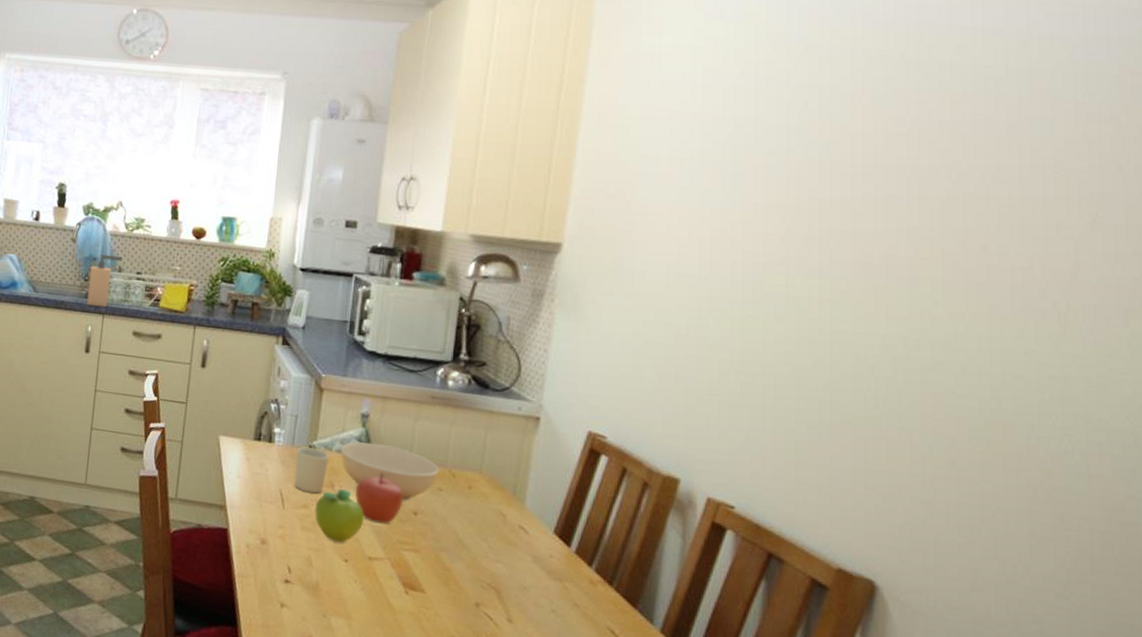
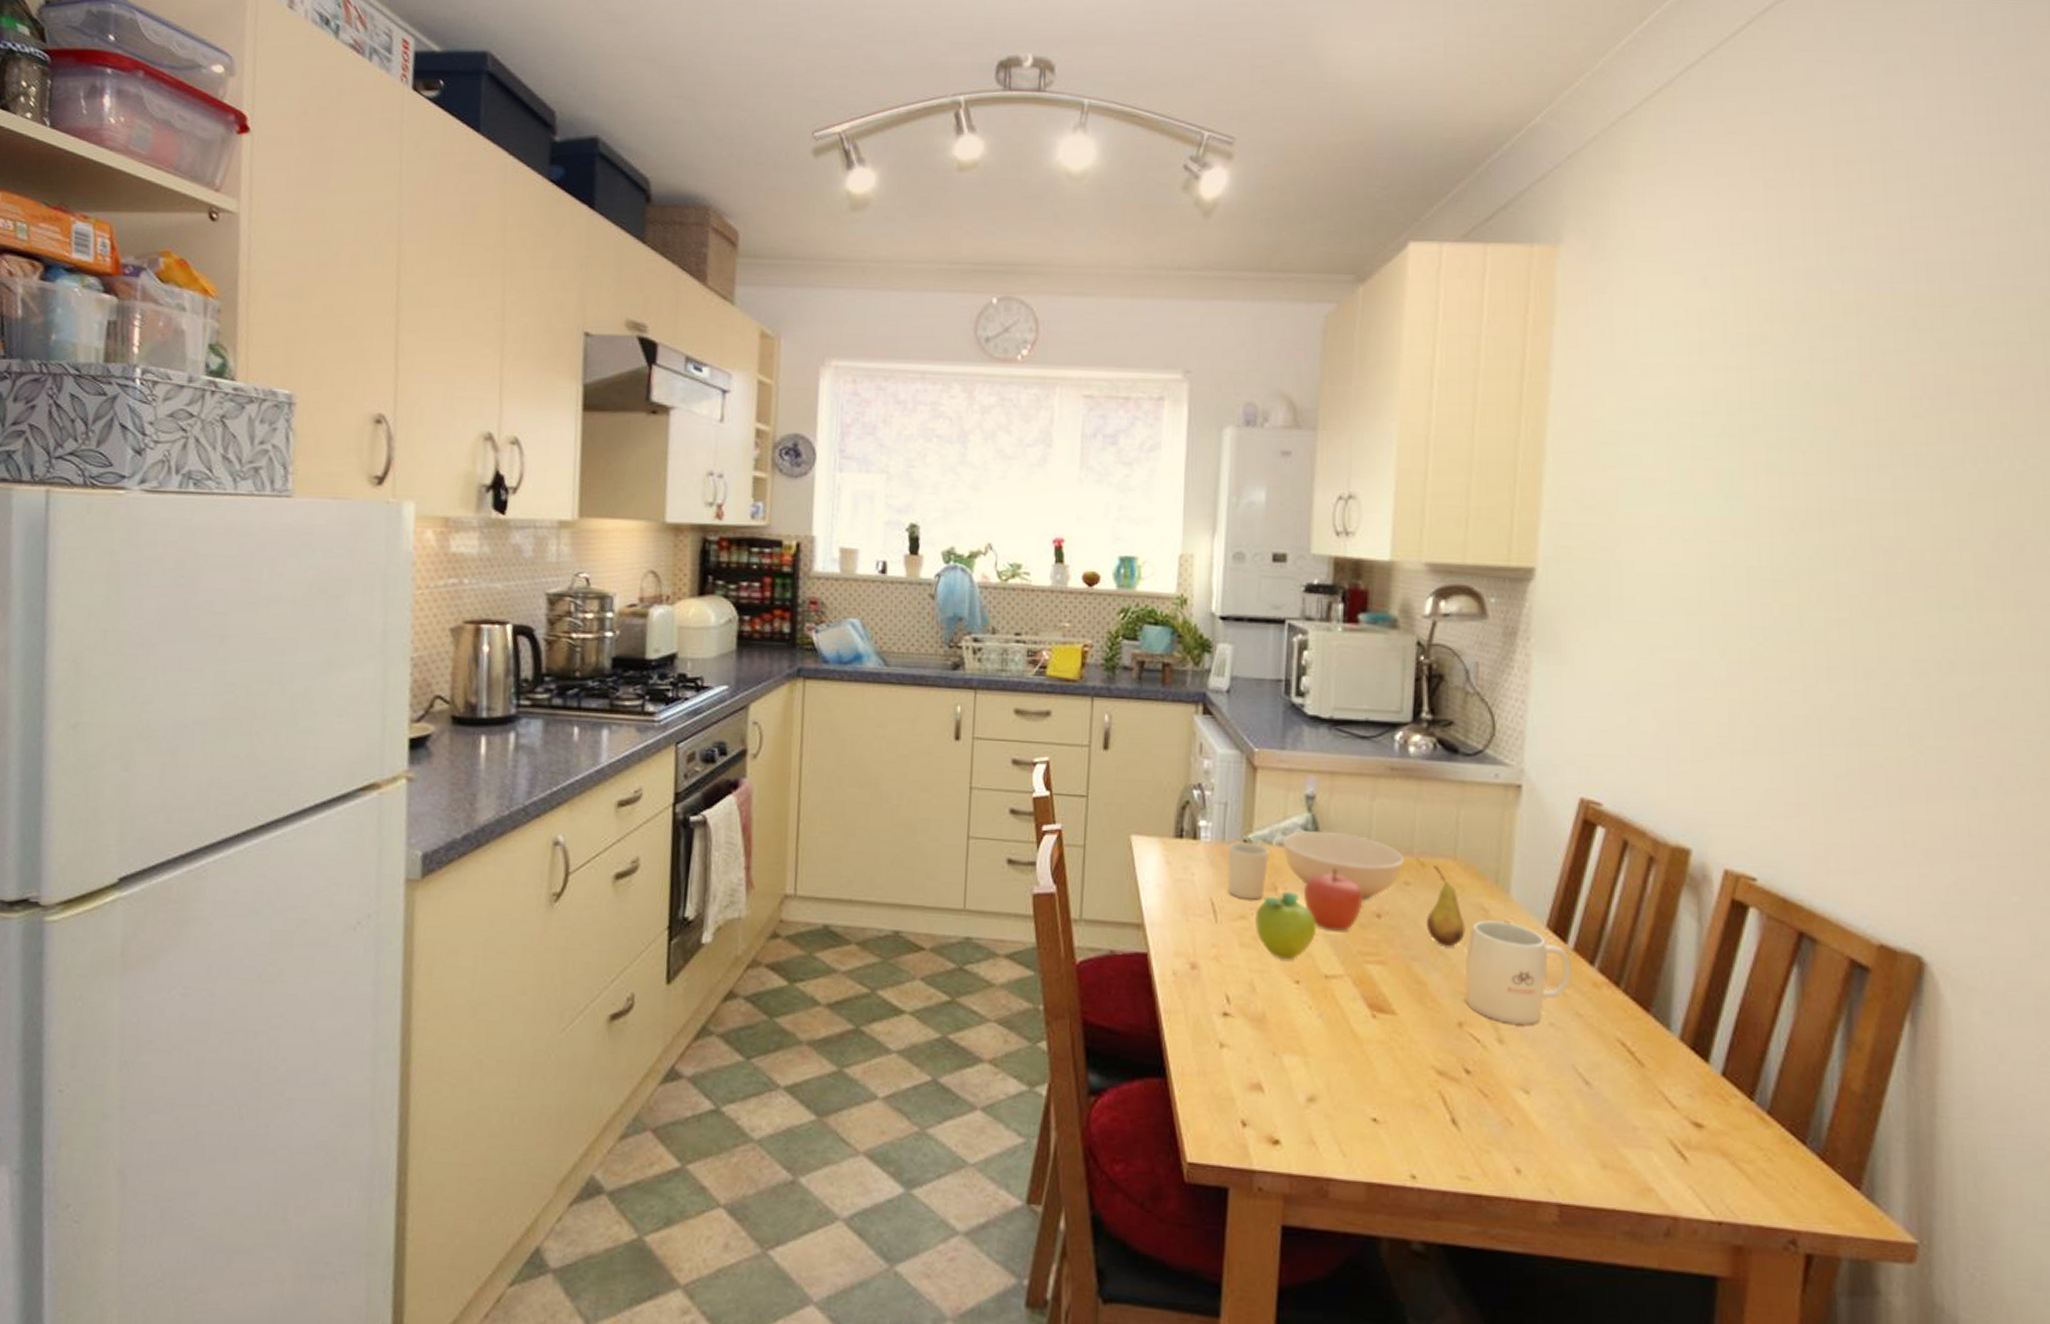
soap dispenser: present [86,255,123,308] -> none [953,613,996,681]
fruit: none [453,477,486,542] -> present [1425,865,1466,946]
mug: none [482,523,573,610] -> present [1464,920,1571,1025]

